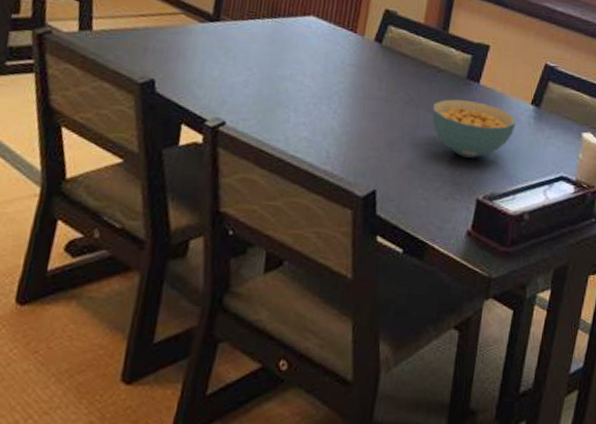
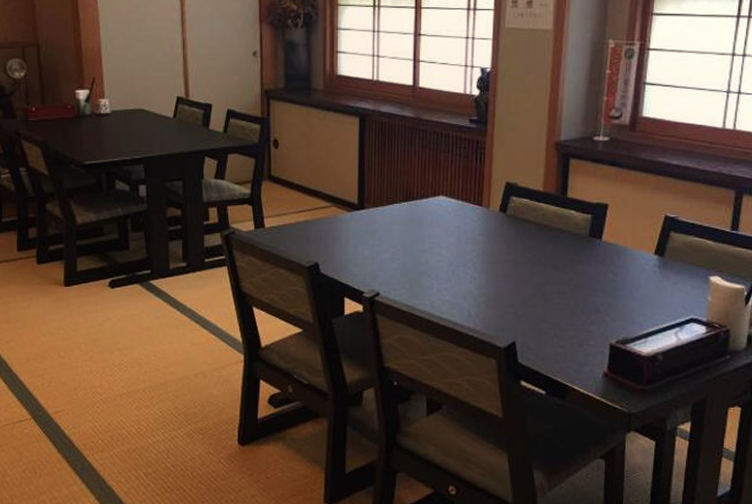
cereal bowl: present [432,99,516,158] -> none [560,255,641,308]

